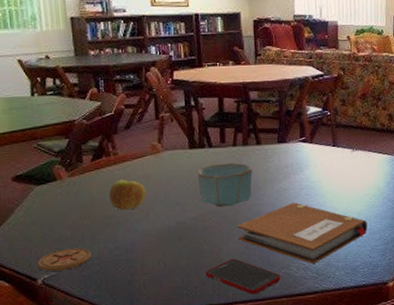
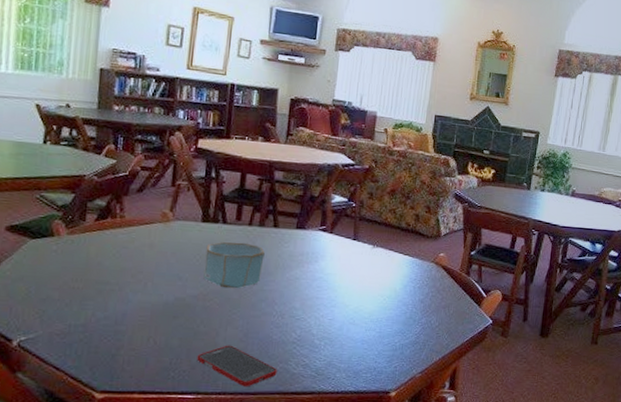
coaster: present [37,247,91,271] -> none [16,311,77,334]
apple: present [109,179,147,211] -> none [107,244,149,278]
notebook: present [236,202,368,264] -> none [237,293,378,361]

